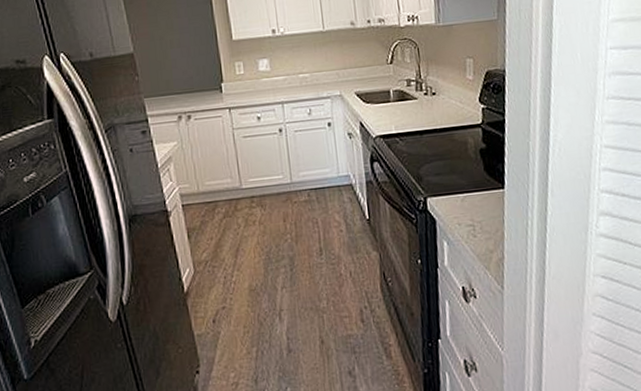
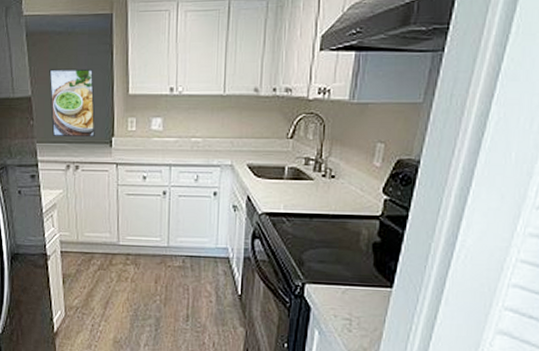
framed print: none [149,20,204,89] -> present [49,68,95,138]

